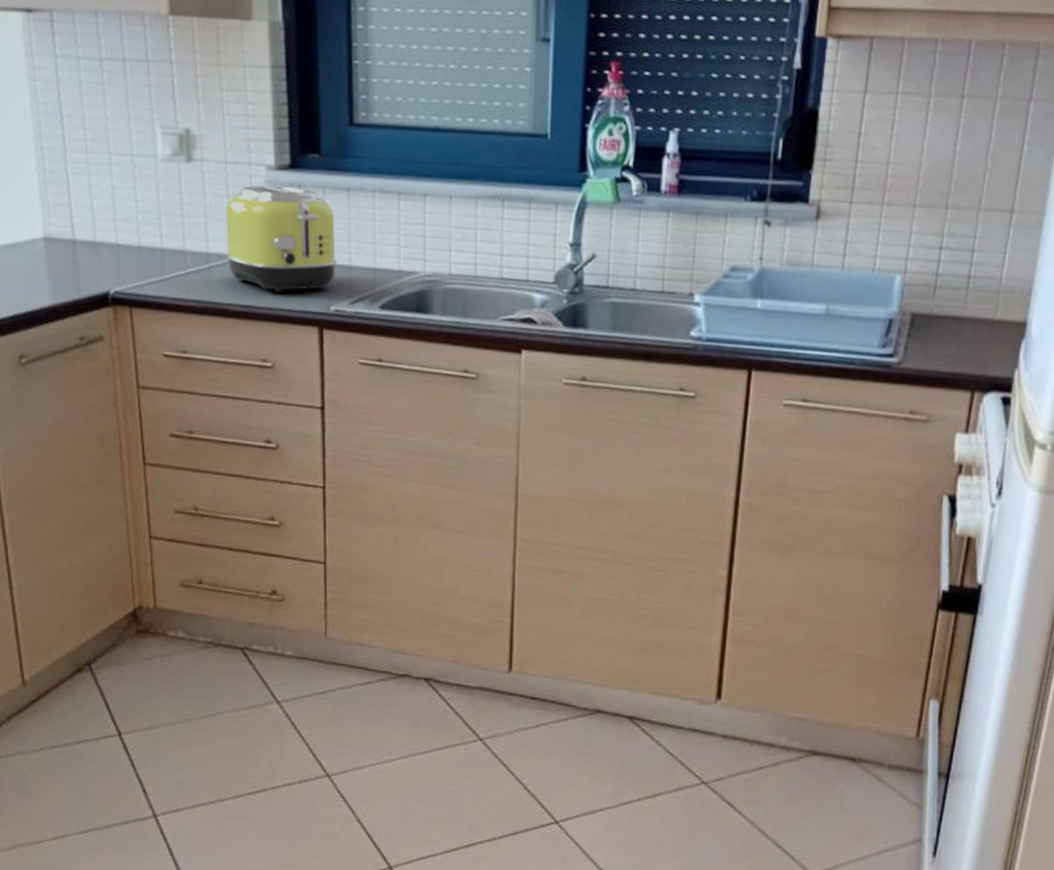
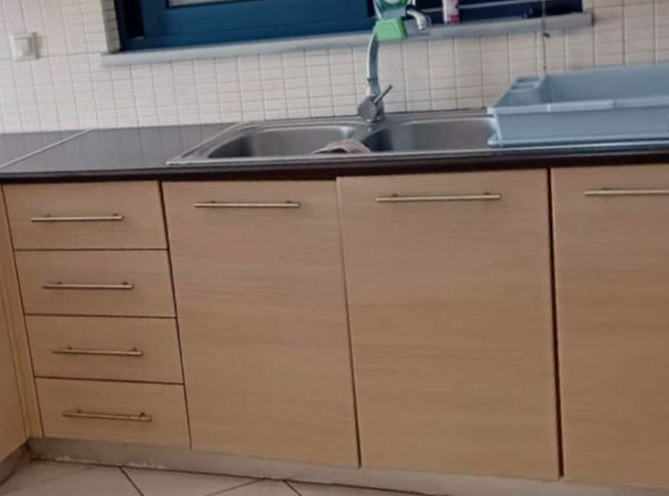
toaster: present [225,185,338,292] -> none [71,66,168,156]

